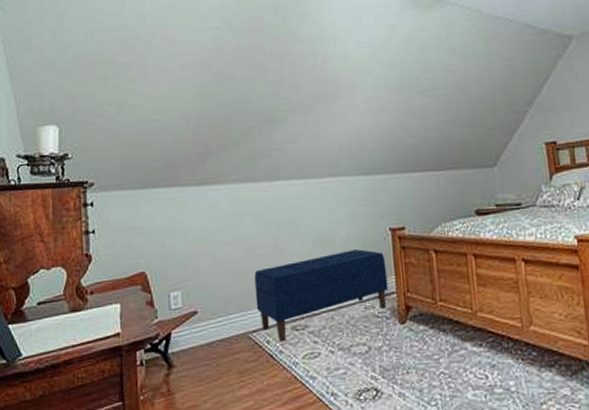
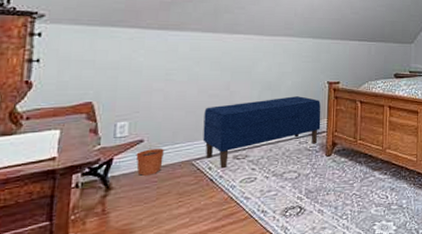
plant pot: none [192,315,219,352] -> present [136,144,164,176]

